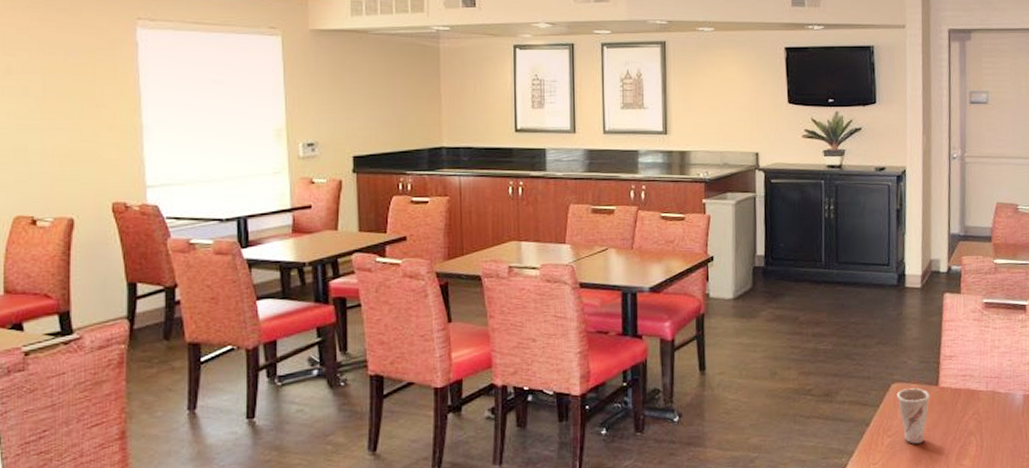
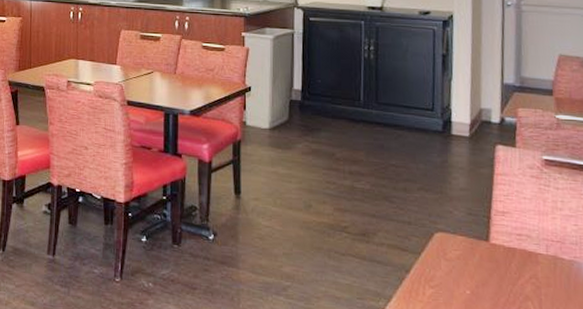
cup: present [897,388,930,444] -> none [440,240,479,300]

